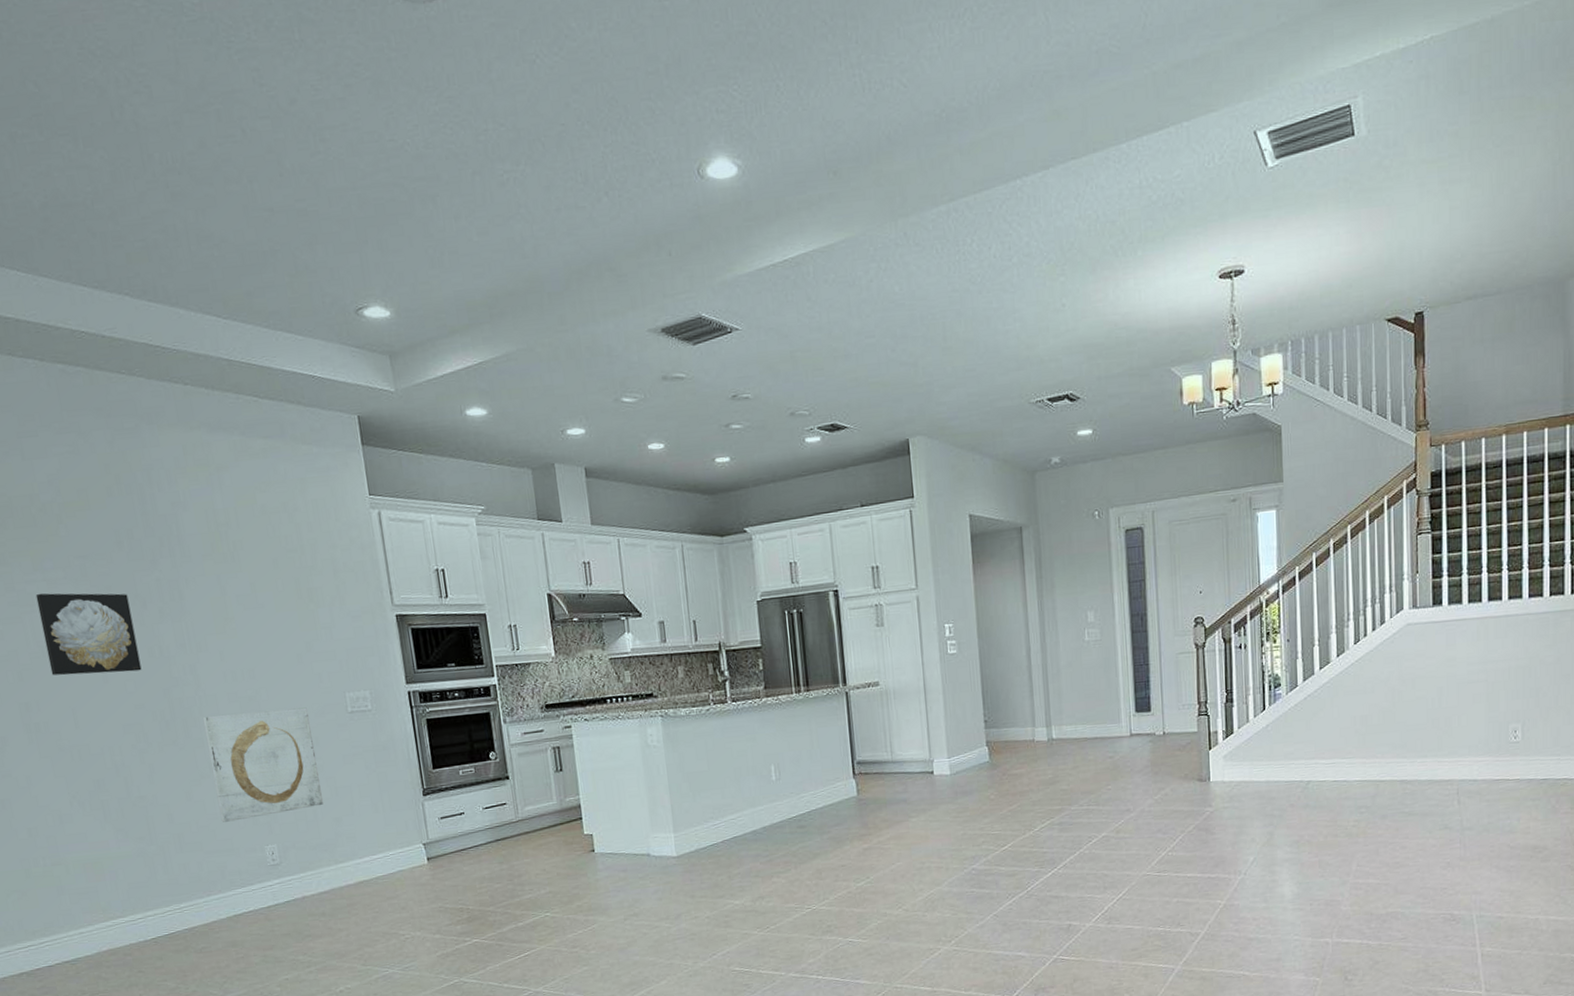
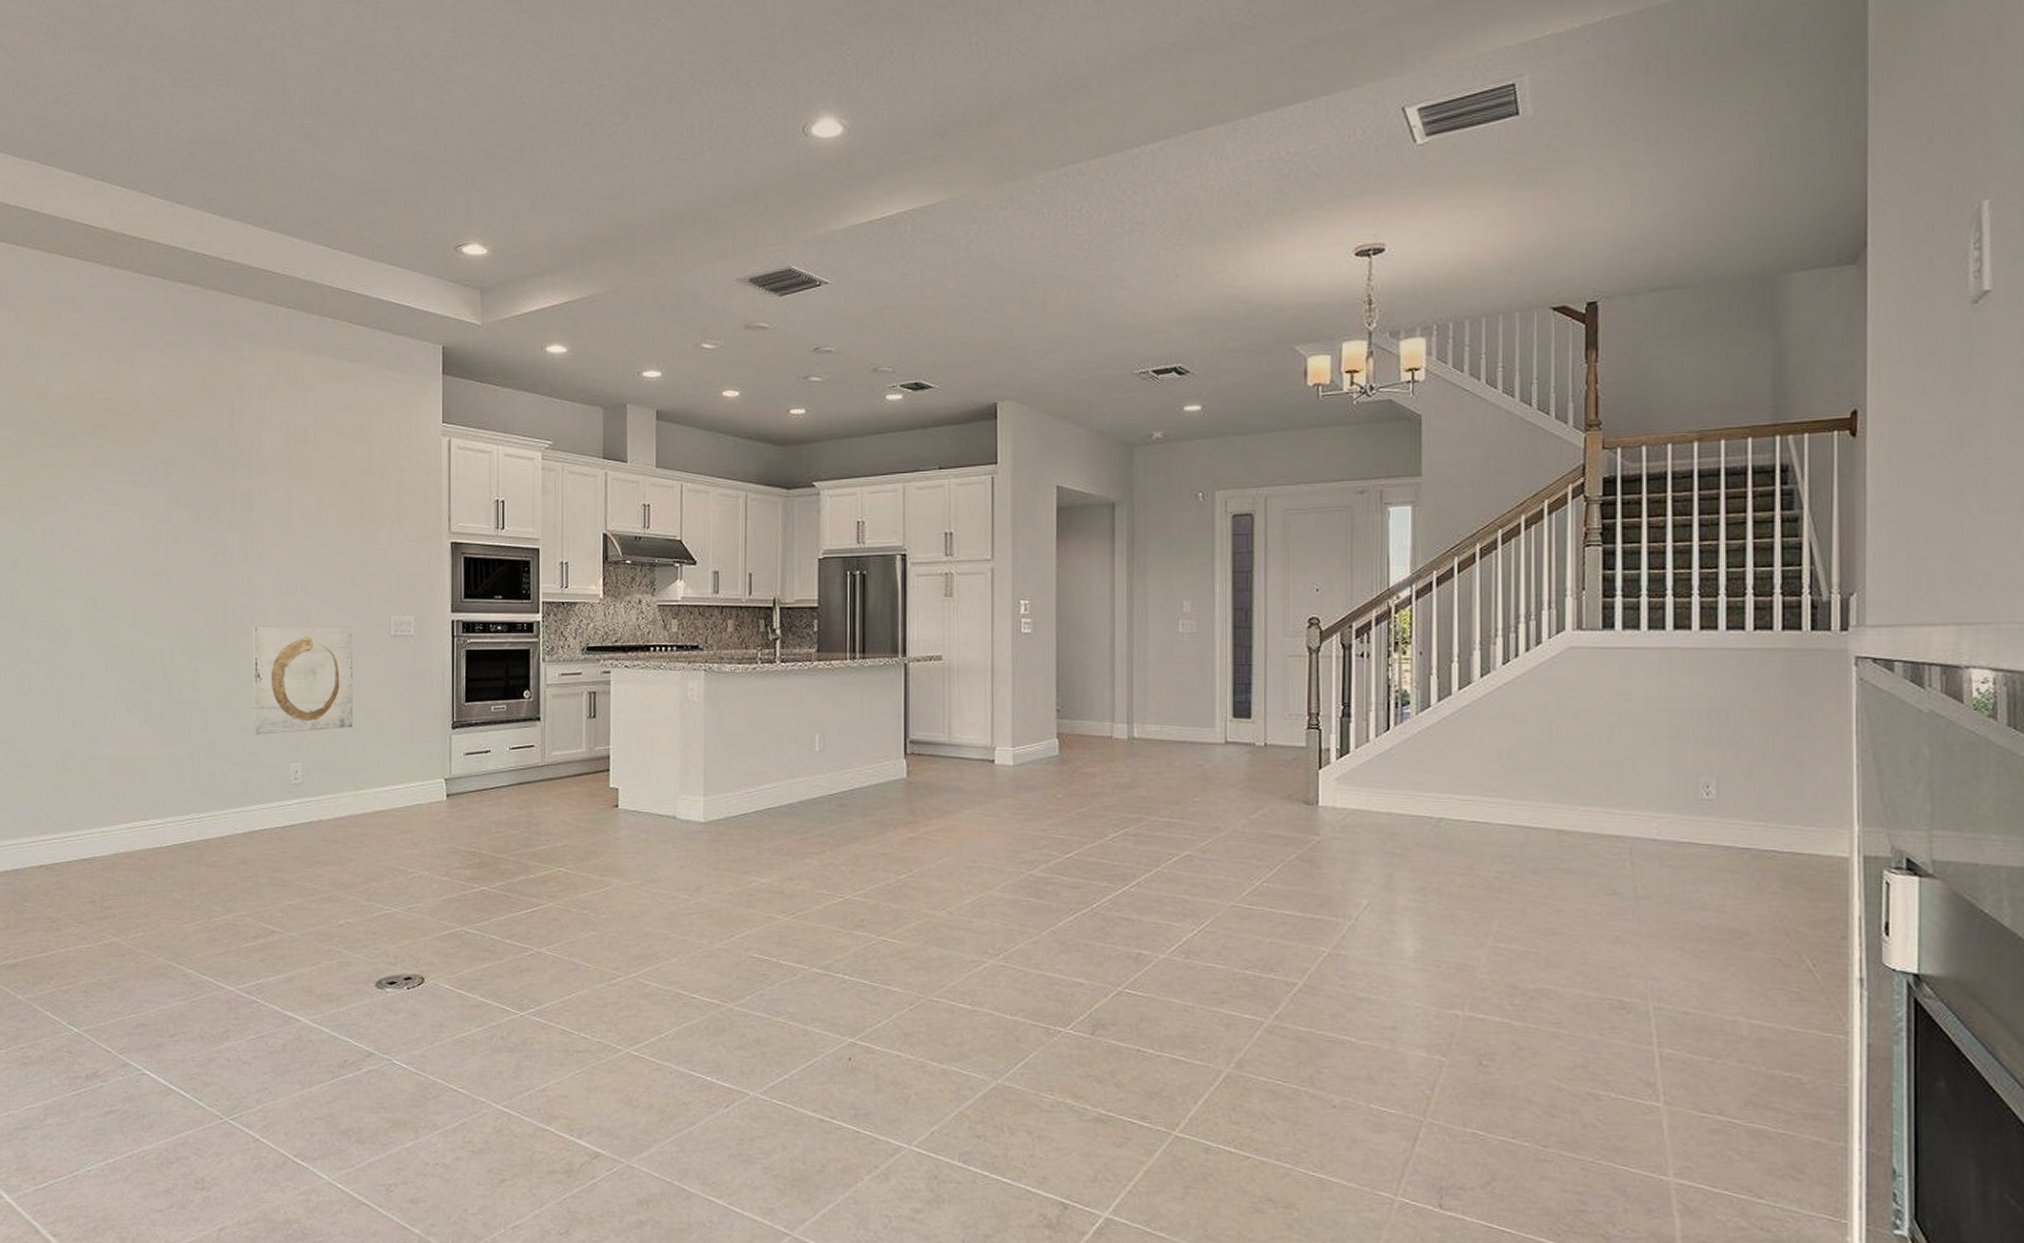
wall art: present [35,593,142,676] -> none [120,493,204,576]

